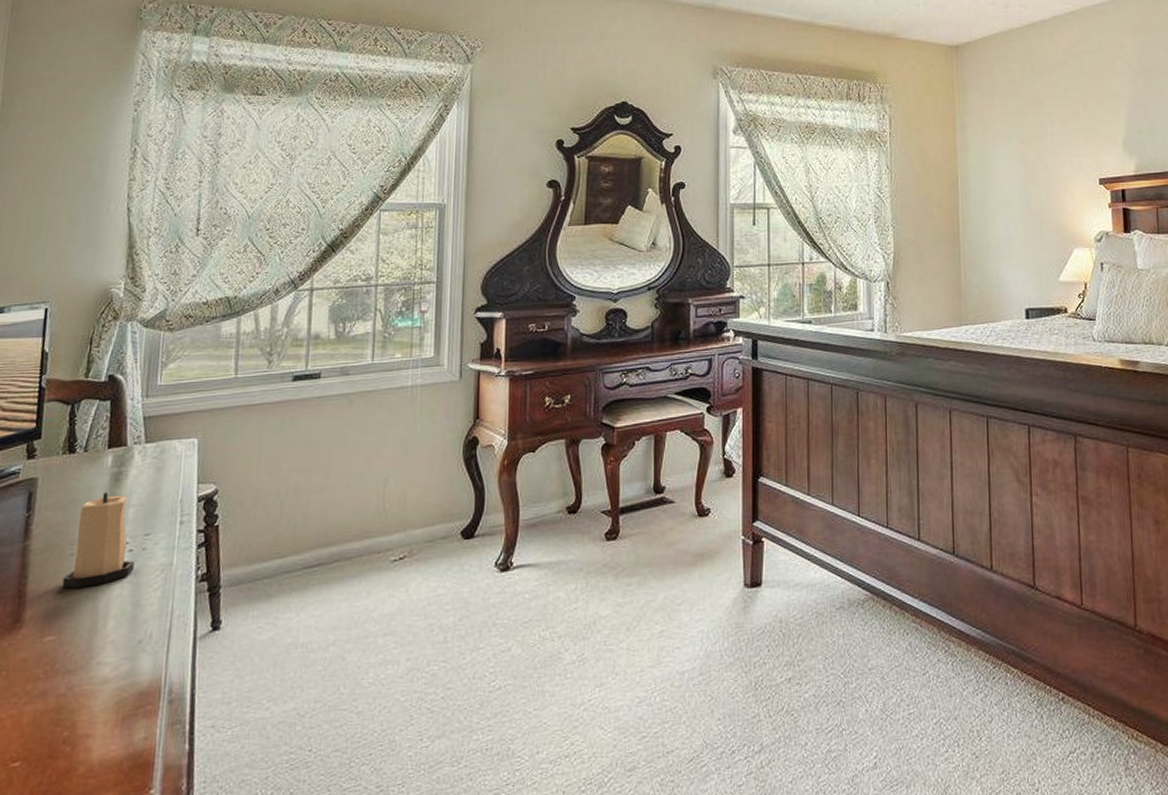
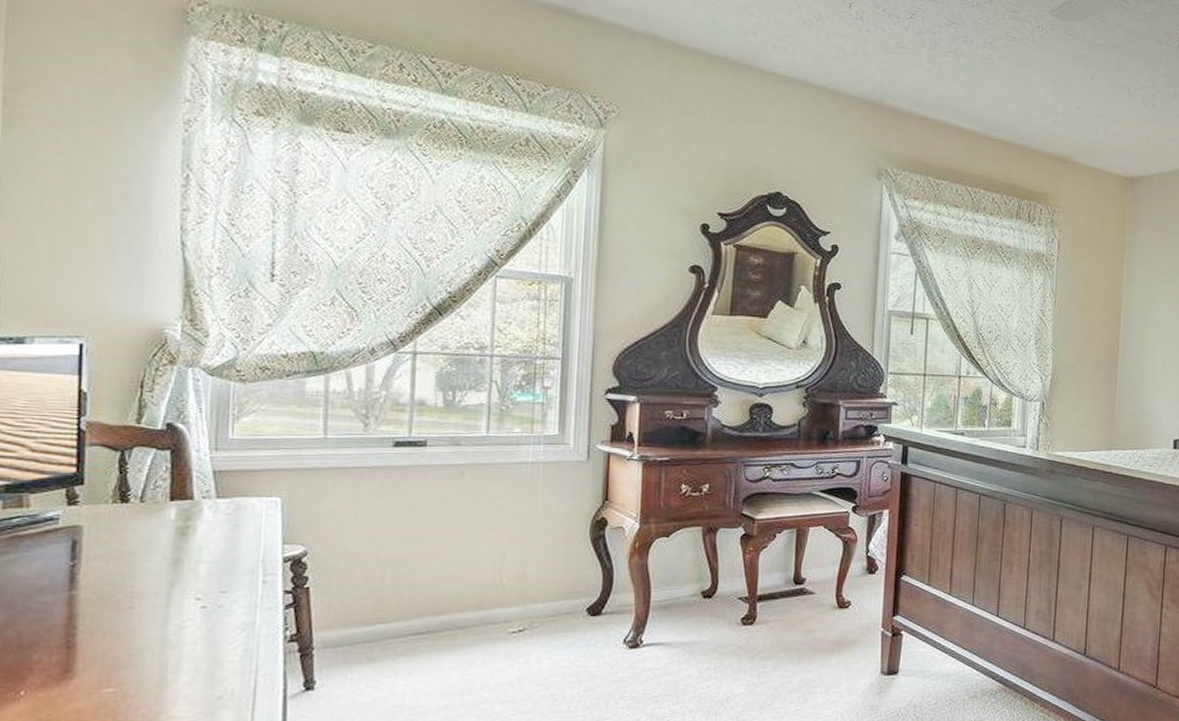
candle: present [62,492,135,588] -> none [121,546,209,641]

